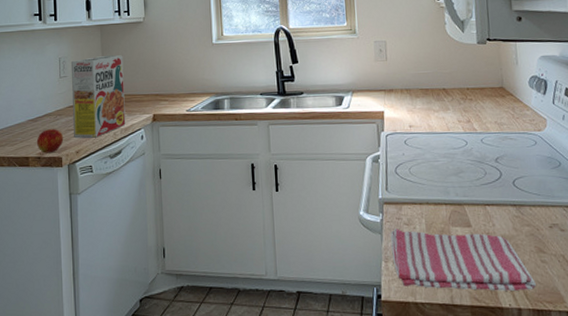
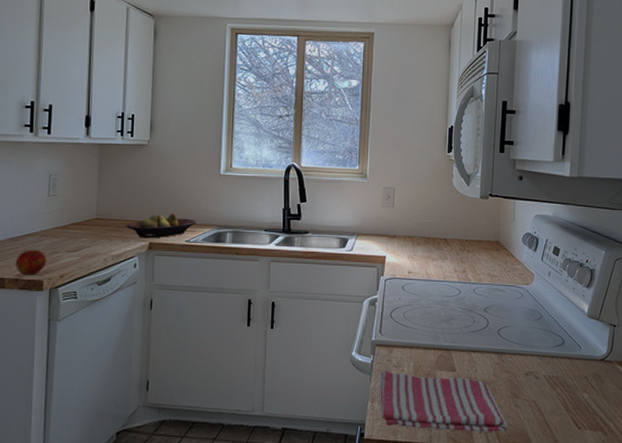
cereal box: present [72,55,126,138] -> none [59,177,122,263]
fruit bowl: none [131,84,195,111] -> present [126,213,197,239]

